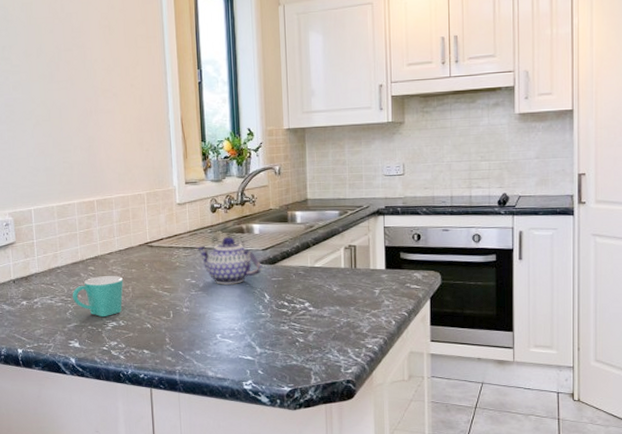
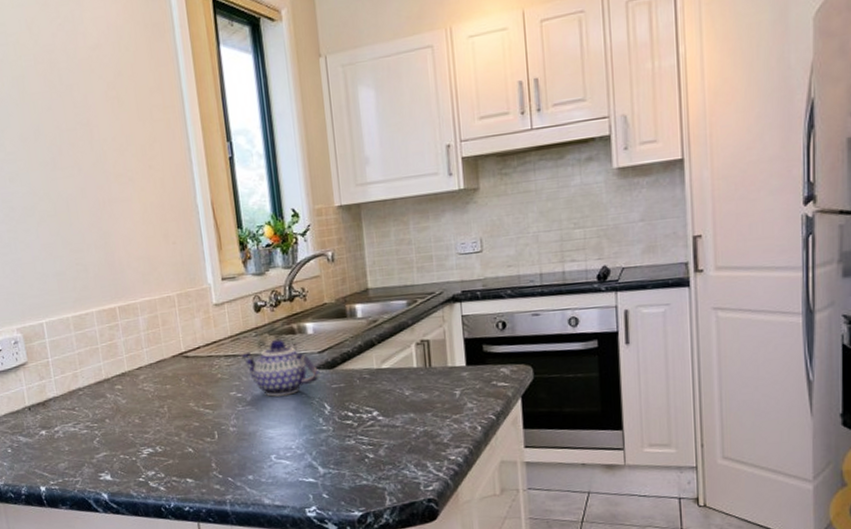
mug: present [72,276,123,318] -> none [98,394,158,444]

